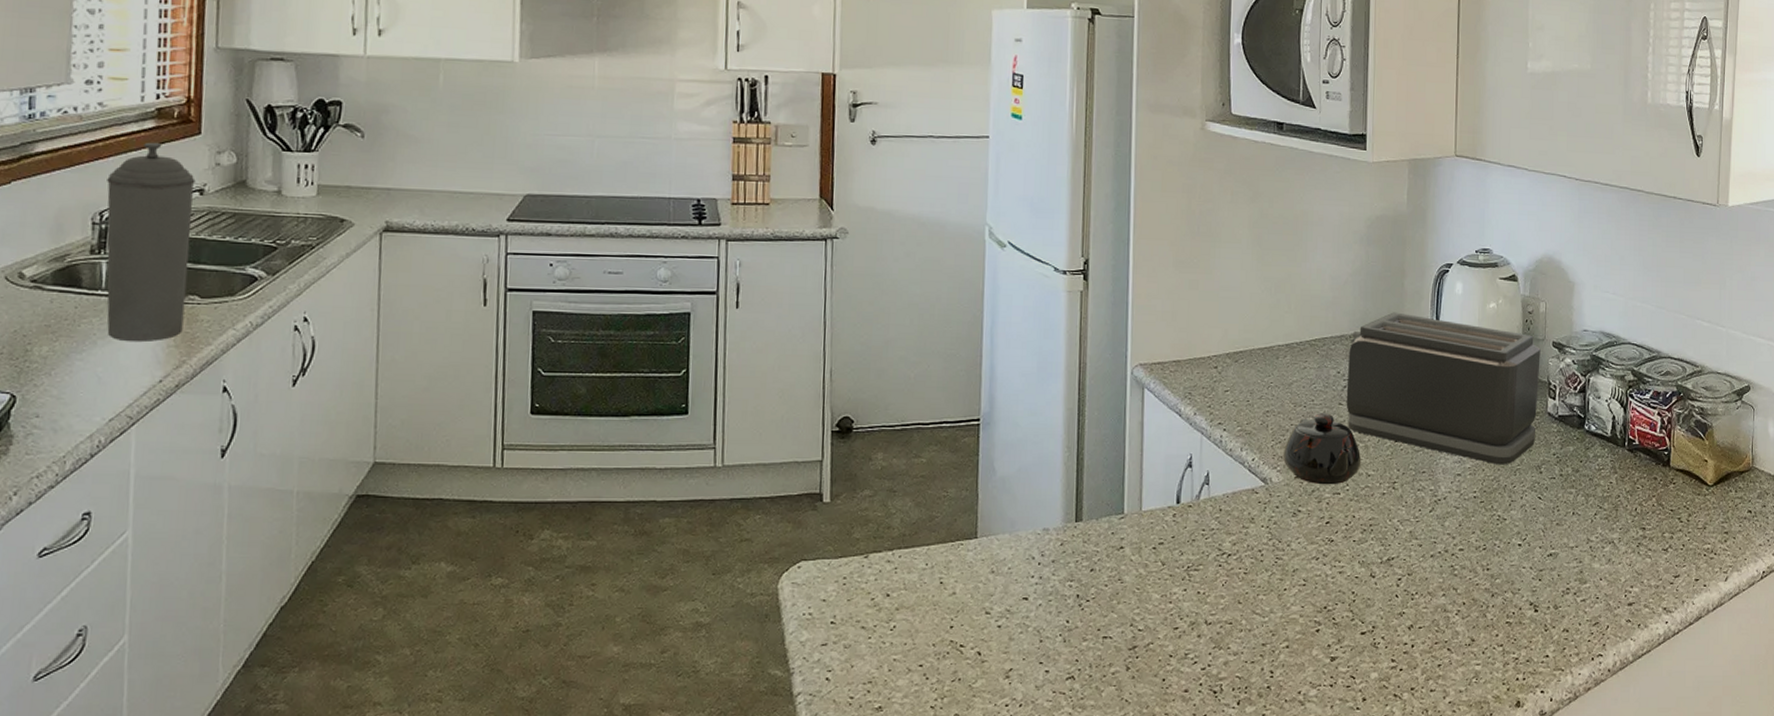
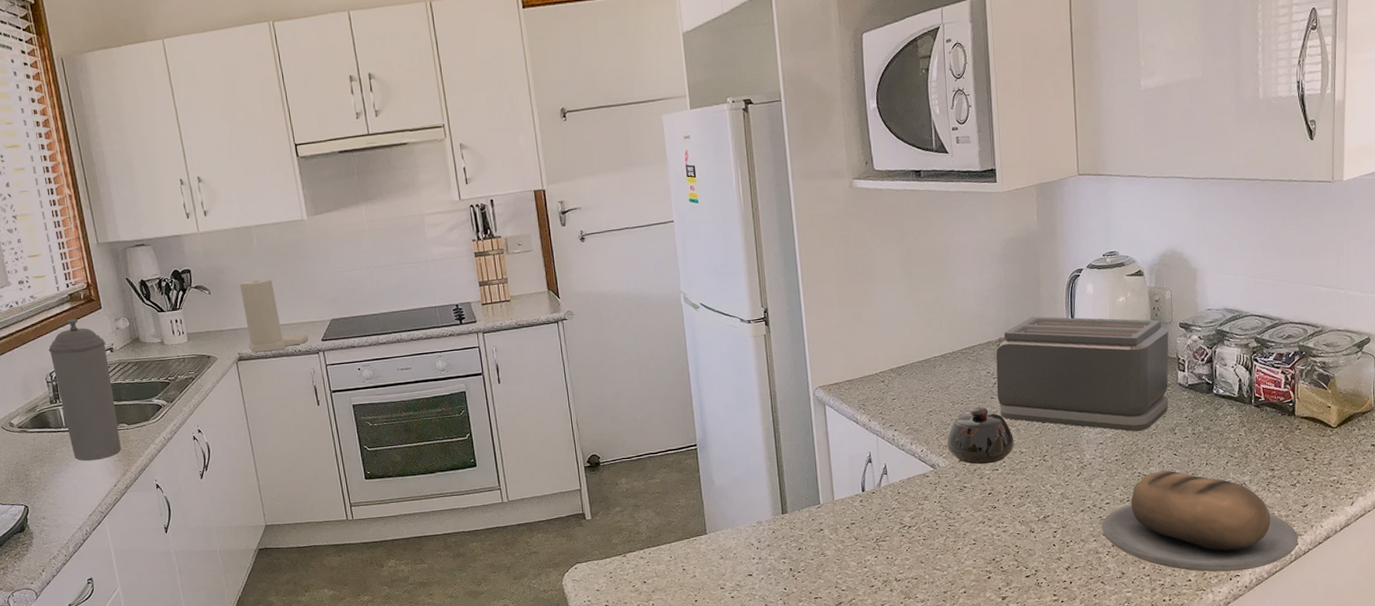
paper towel: none [403,127,489,226] -> present [239,278,308,353]
bread: none [1453,516,1668,650] -> present [1102,470,1299,572]

